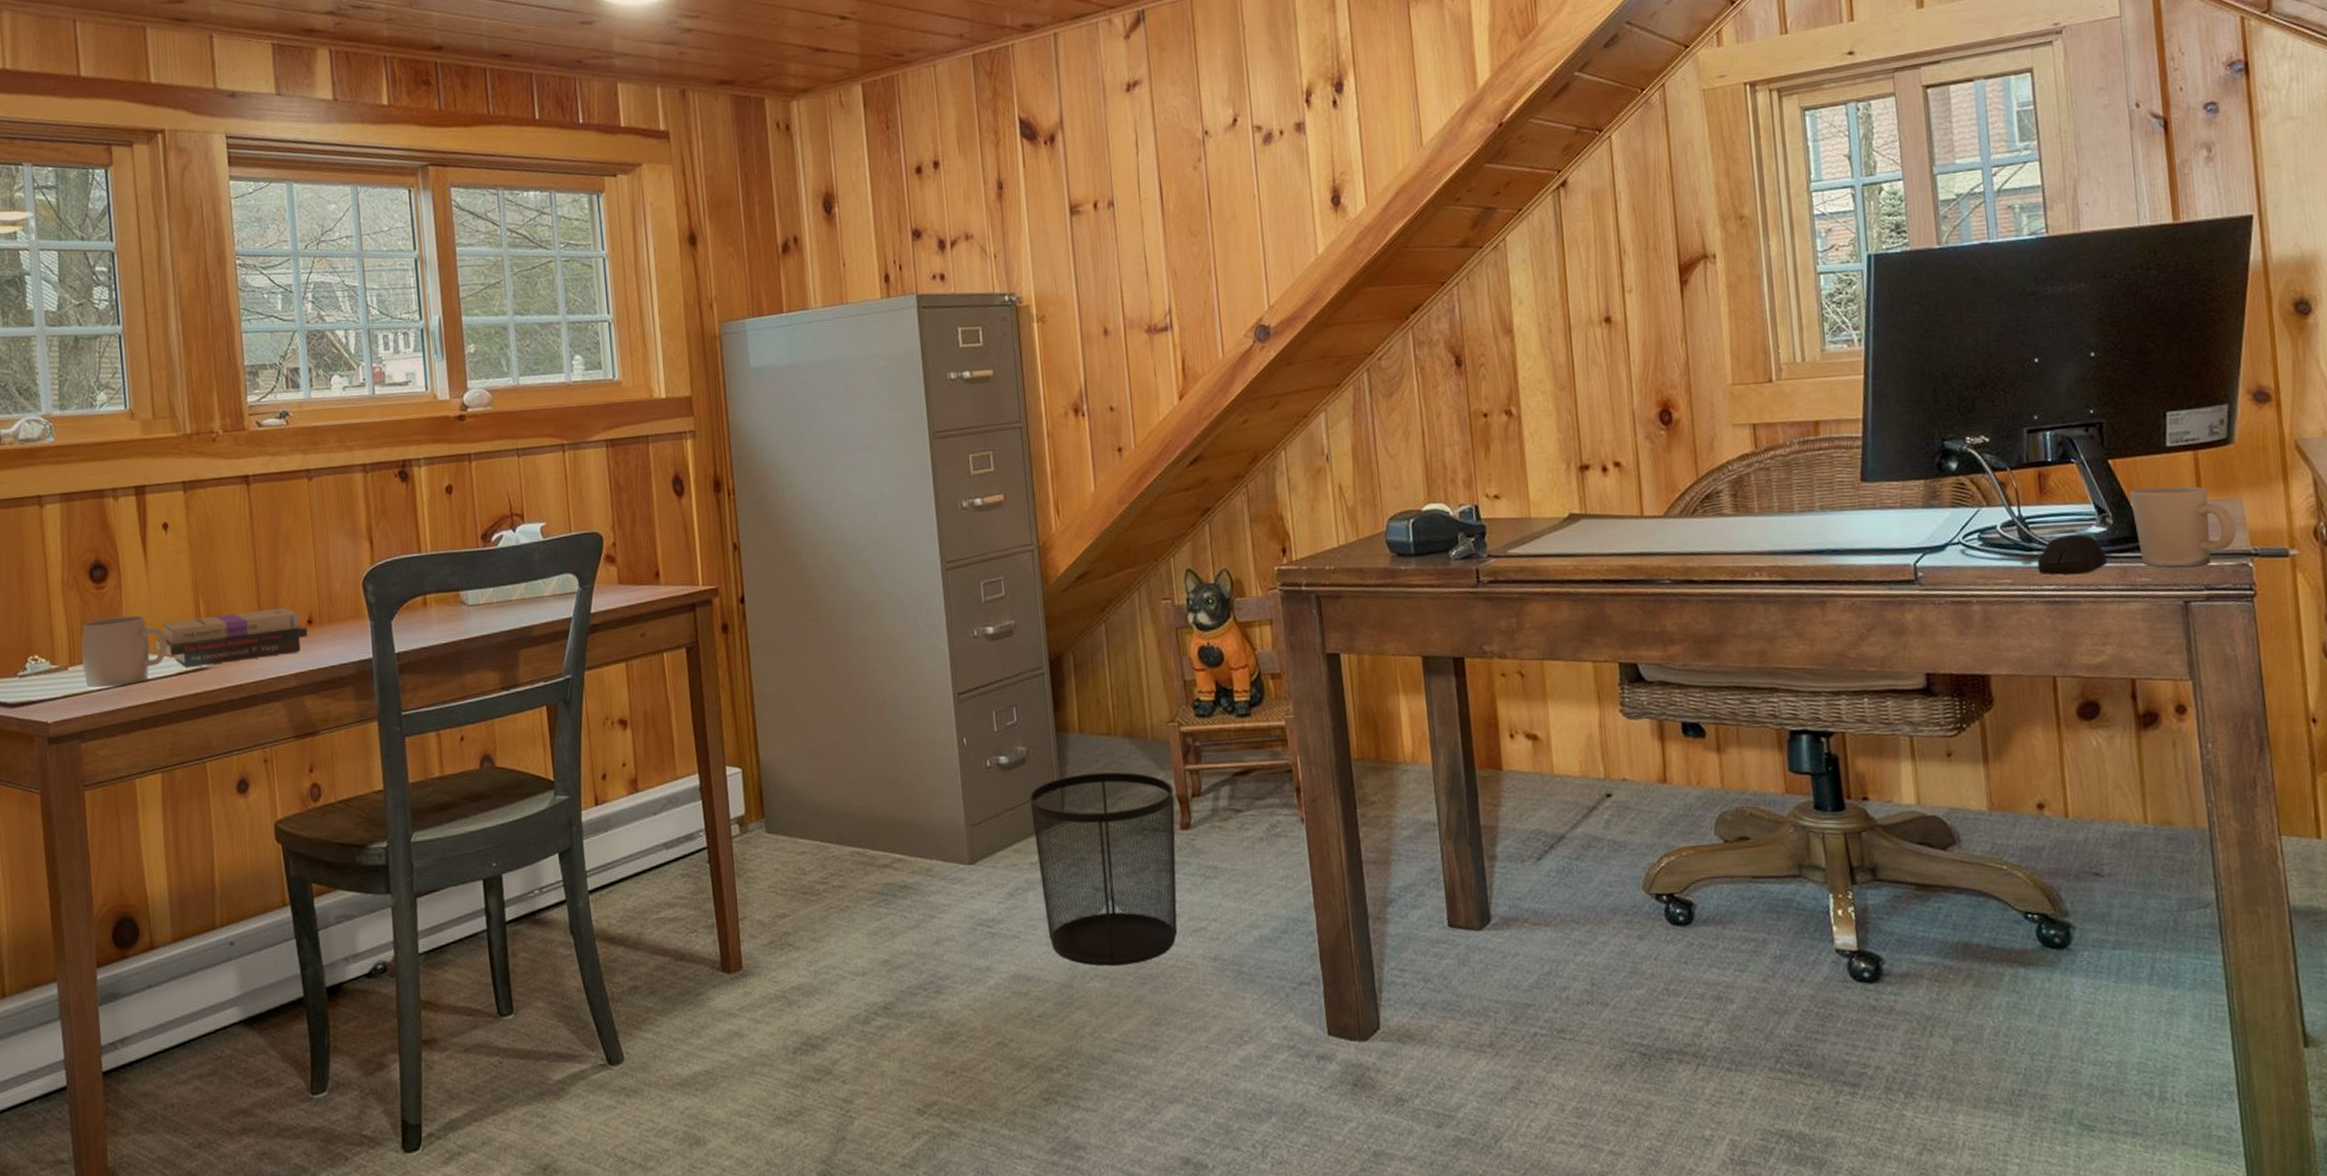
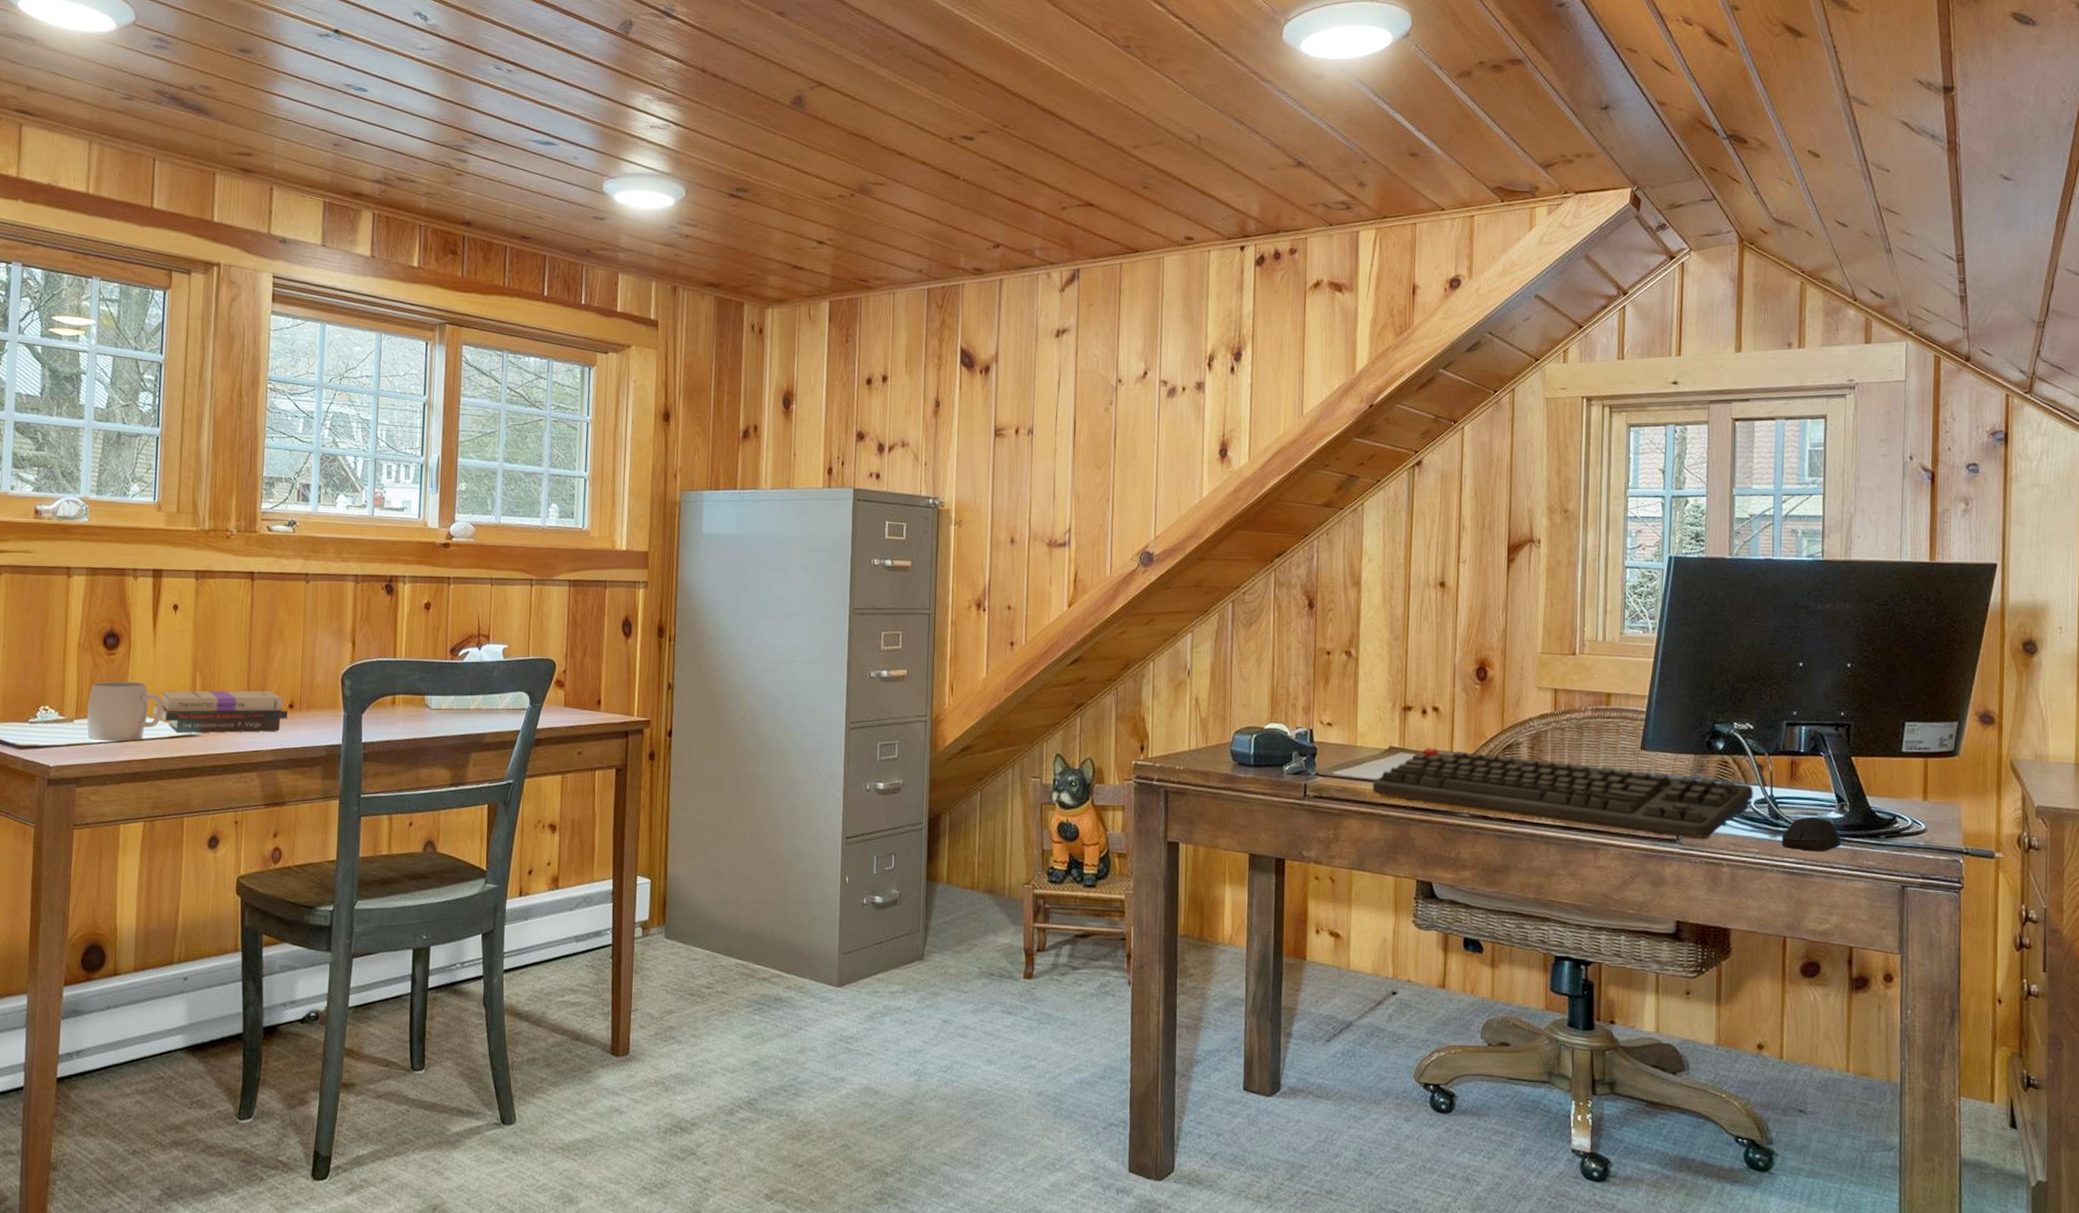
waste bin: present [1029,772,1178,966] -> none [896,920,1022,1090]
computer keyboard: none [1554,505,1999,578] -> present [1372,748,1754,840]
mug: present [2129,486,2236,569] -> none [1866,784,1952,858]

